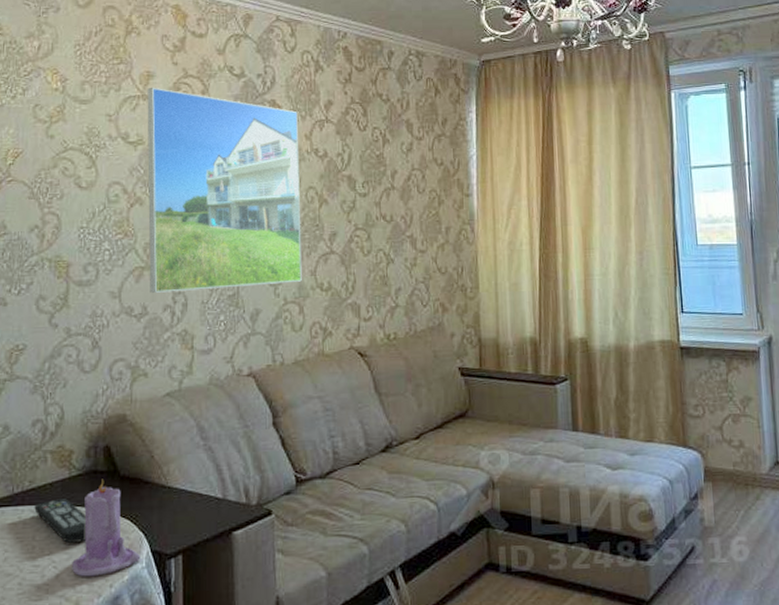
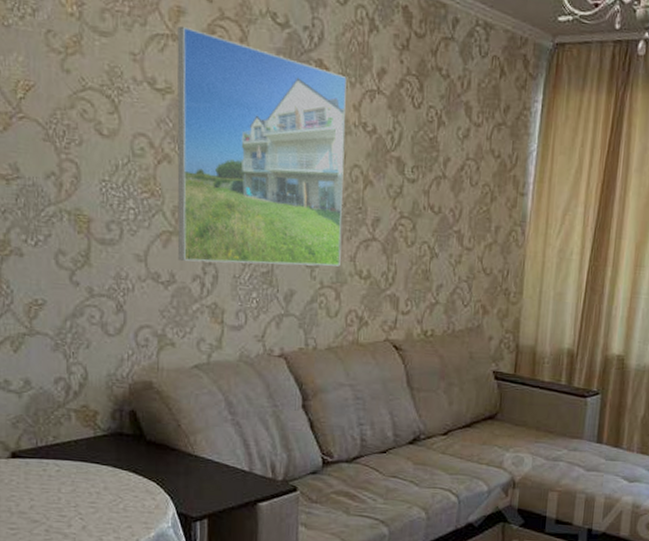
remote control: present [34,498,87,544] -> none [59,456,113,499]
candle: present [72,479,141,577] -> none [98,441,167,531]

